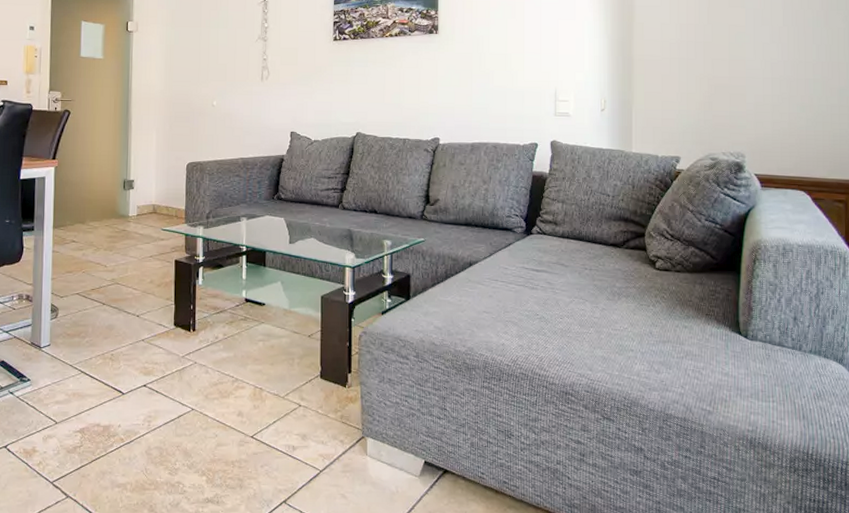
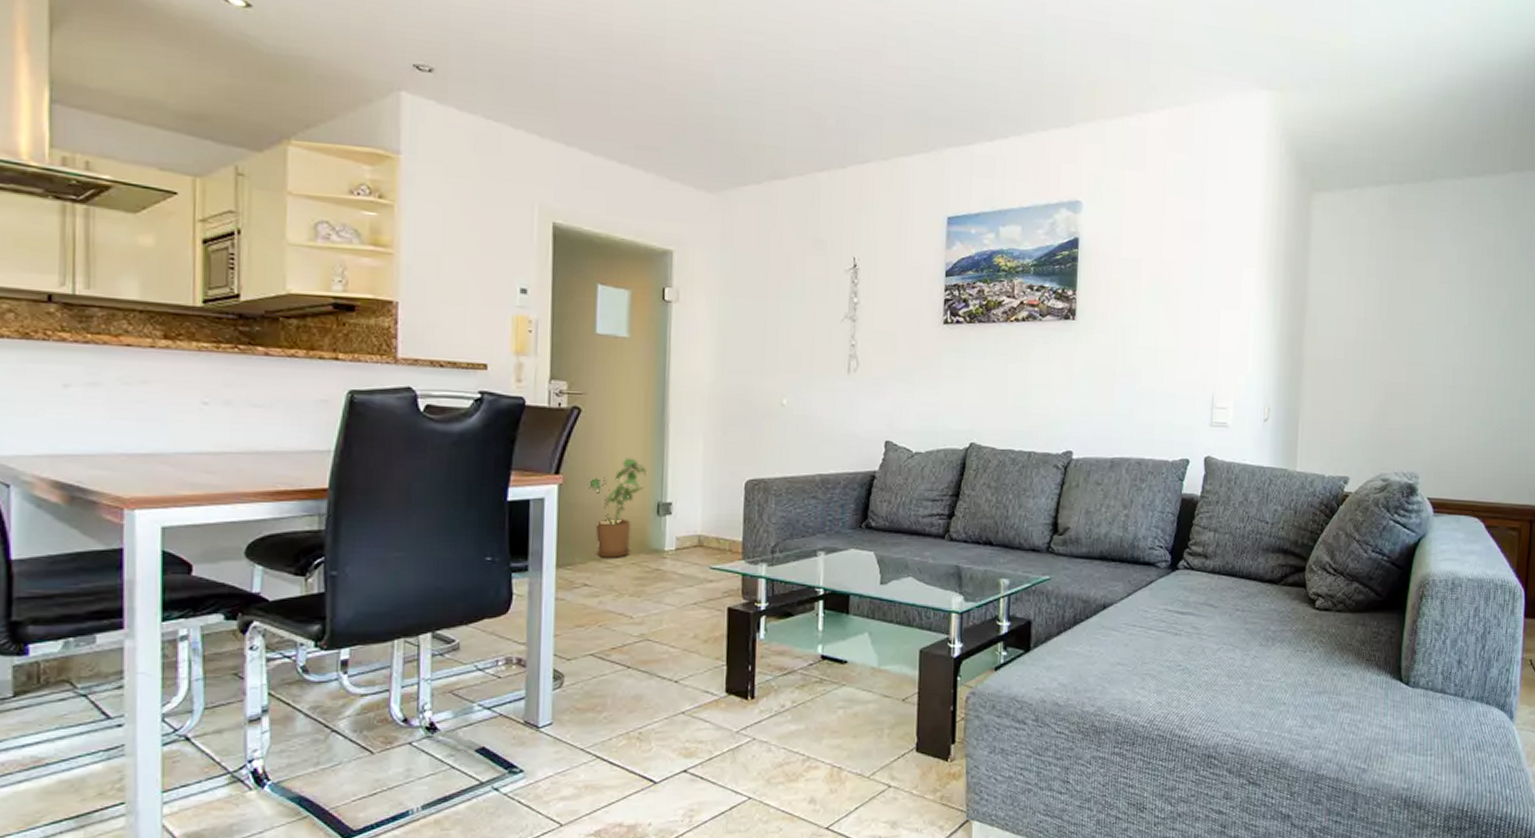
house plant: none [74,147,116,221] -> present [587,458,646,558]

